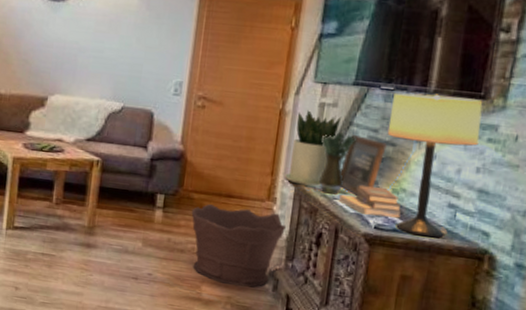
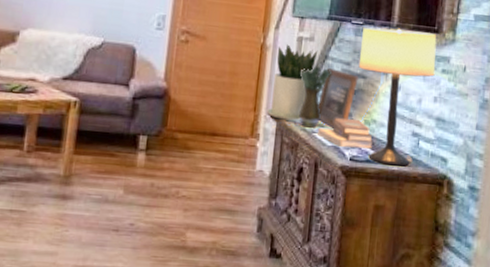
clay pot: present [191,204,287,287] -> none [175,144,270,230]

